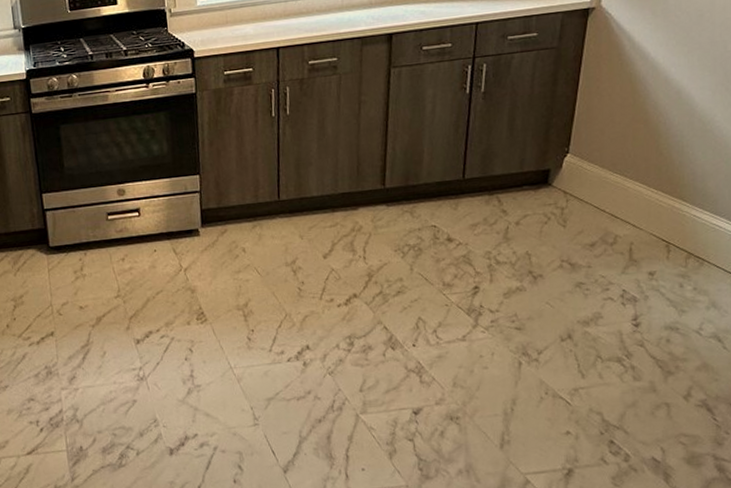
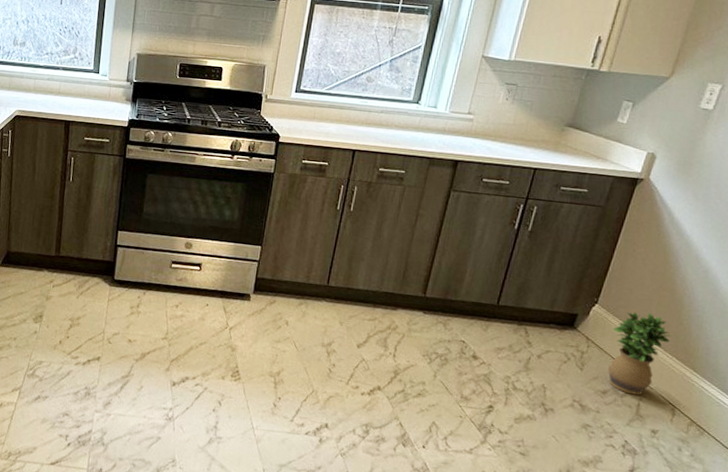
potted plant: none [590,150,653,241] -> present [608,312,672,396]

